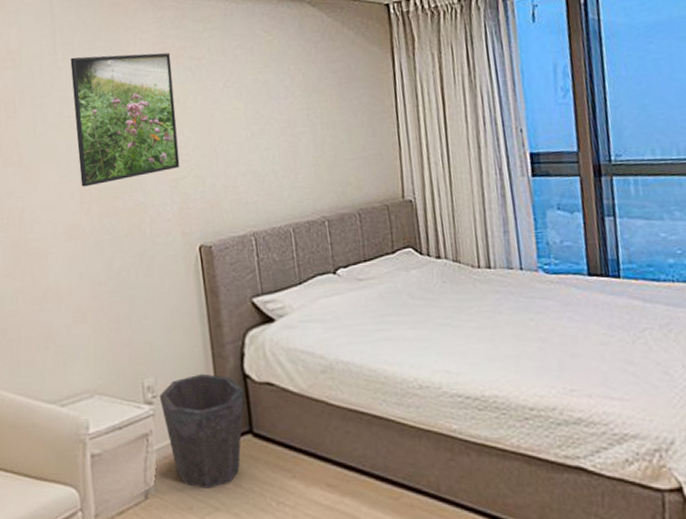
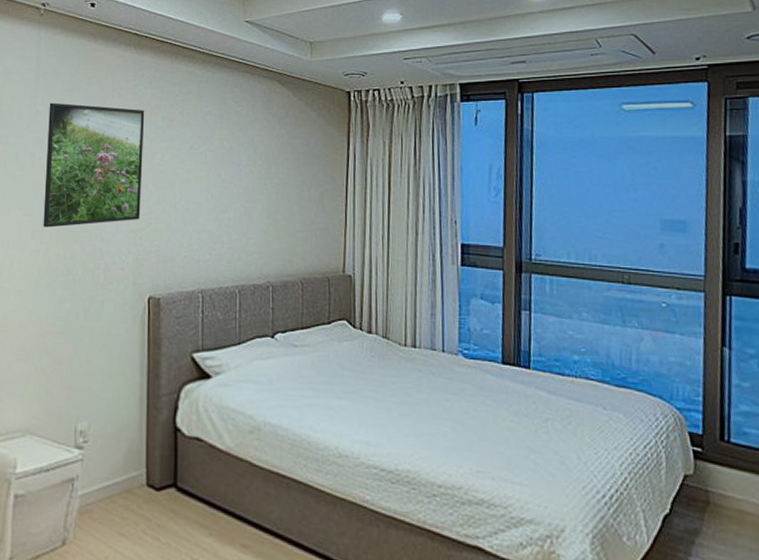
waste bin: present [159,373,244,489] -> none [90,423,173,540]

